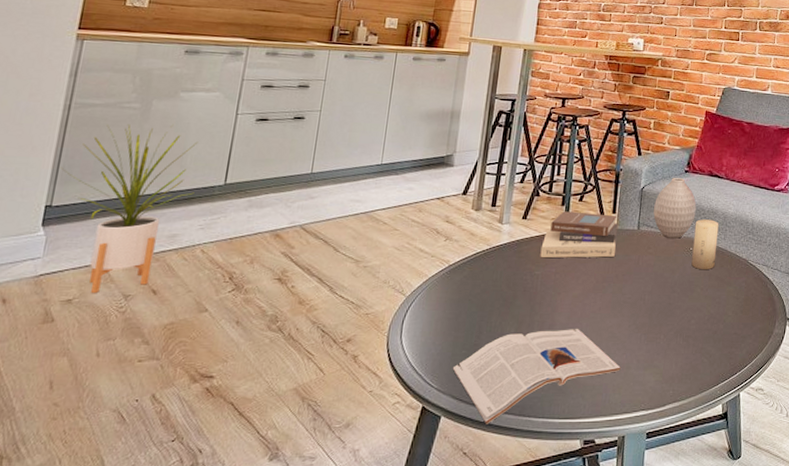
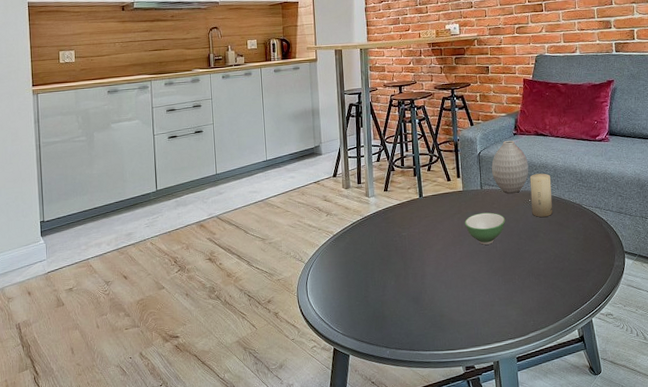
house plant: present [60,124,198,294] -> none [44,149,137,283]
magazine: present [452,328,621,424] -> none [351,276,486,359]
books: present [540,211,619,258] -> none [403,179,465,222]
bowl: none [612,257,660,295] -> present [465,212,506,245]

